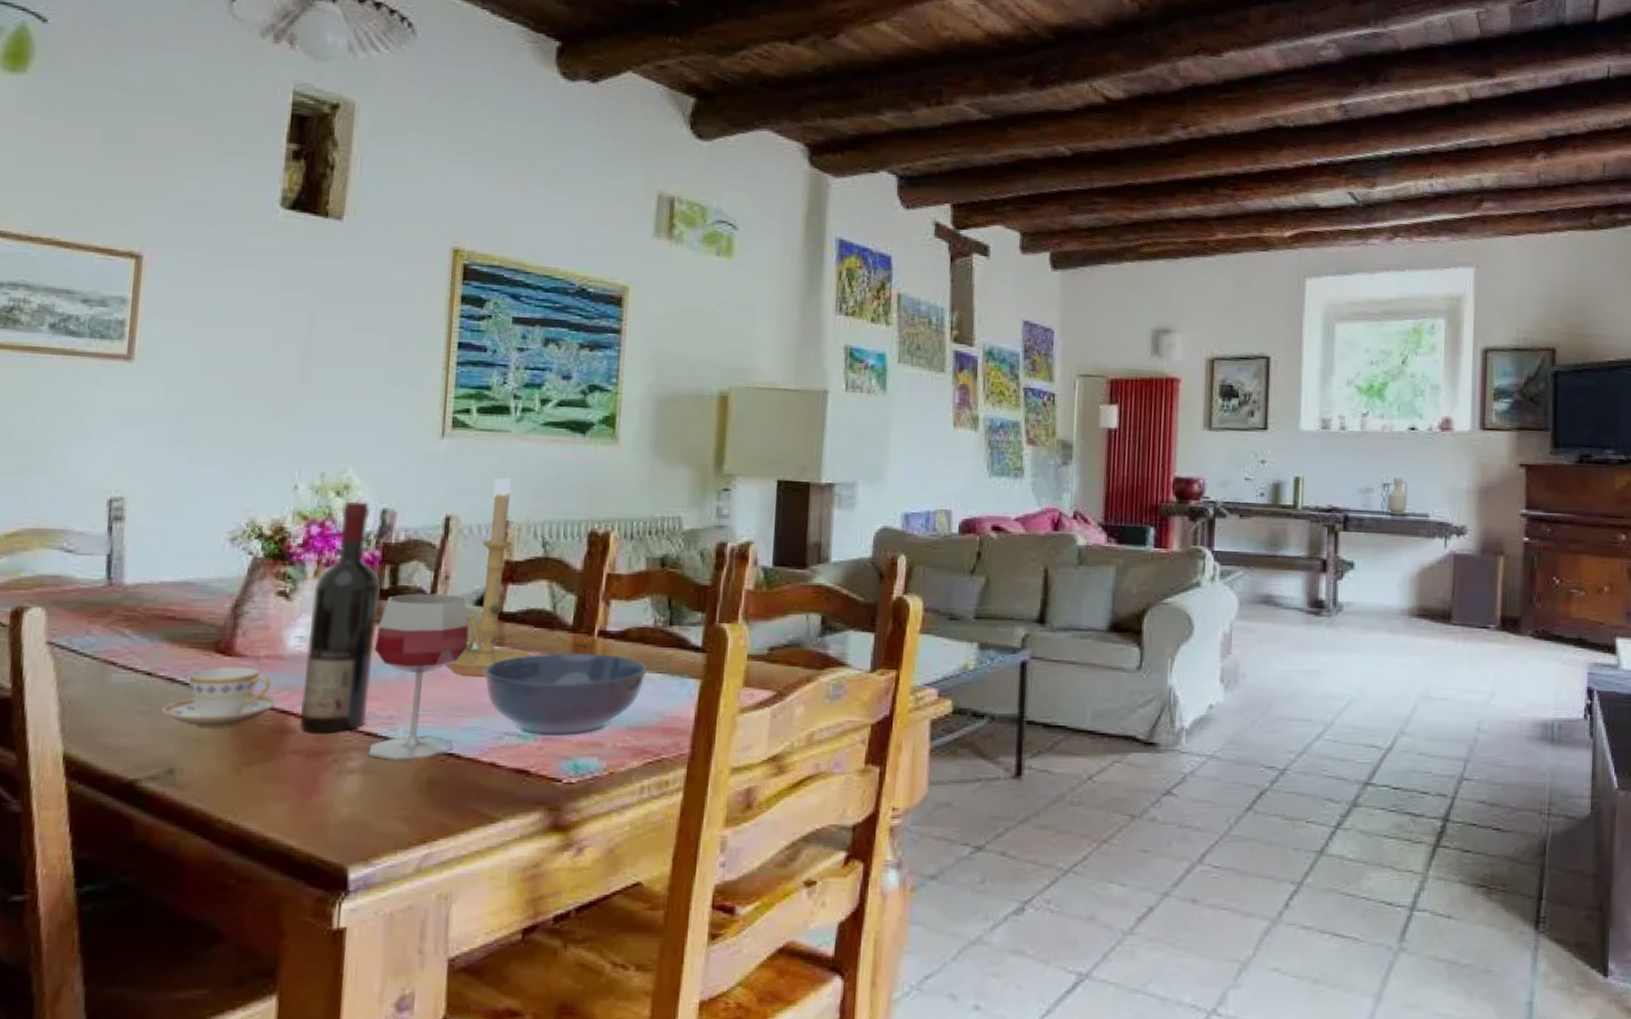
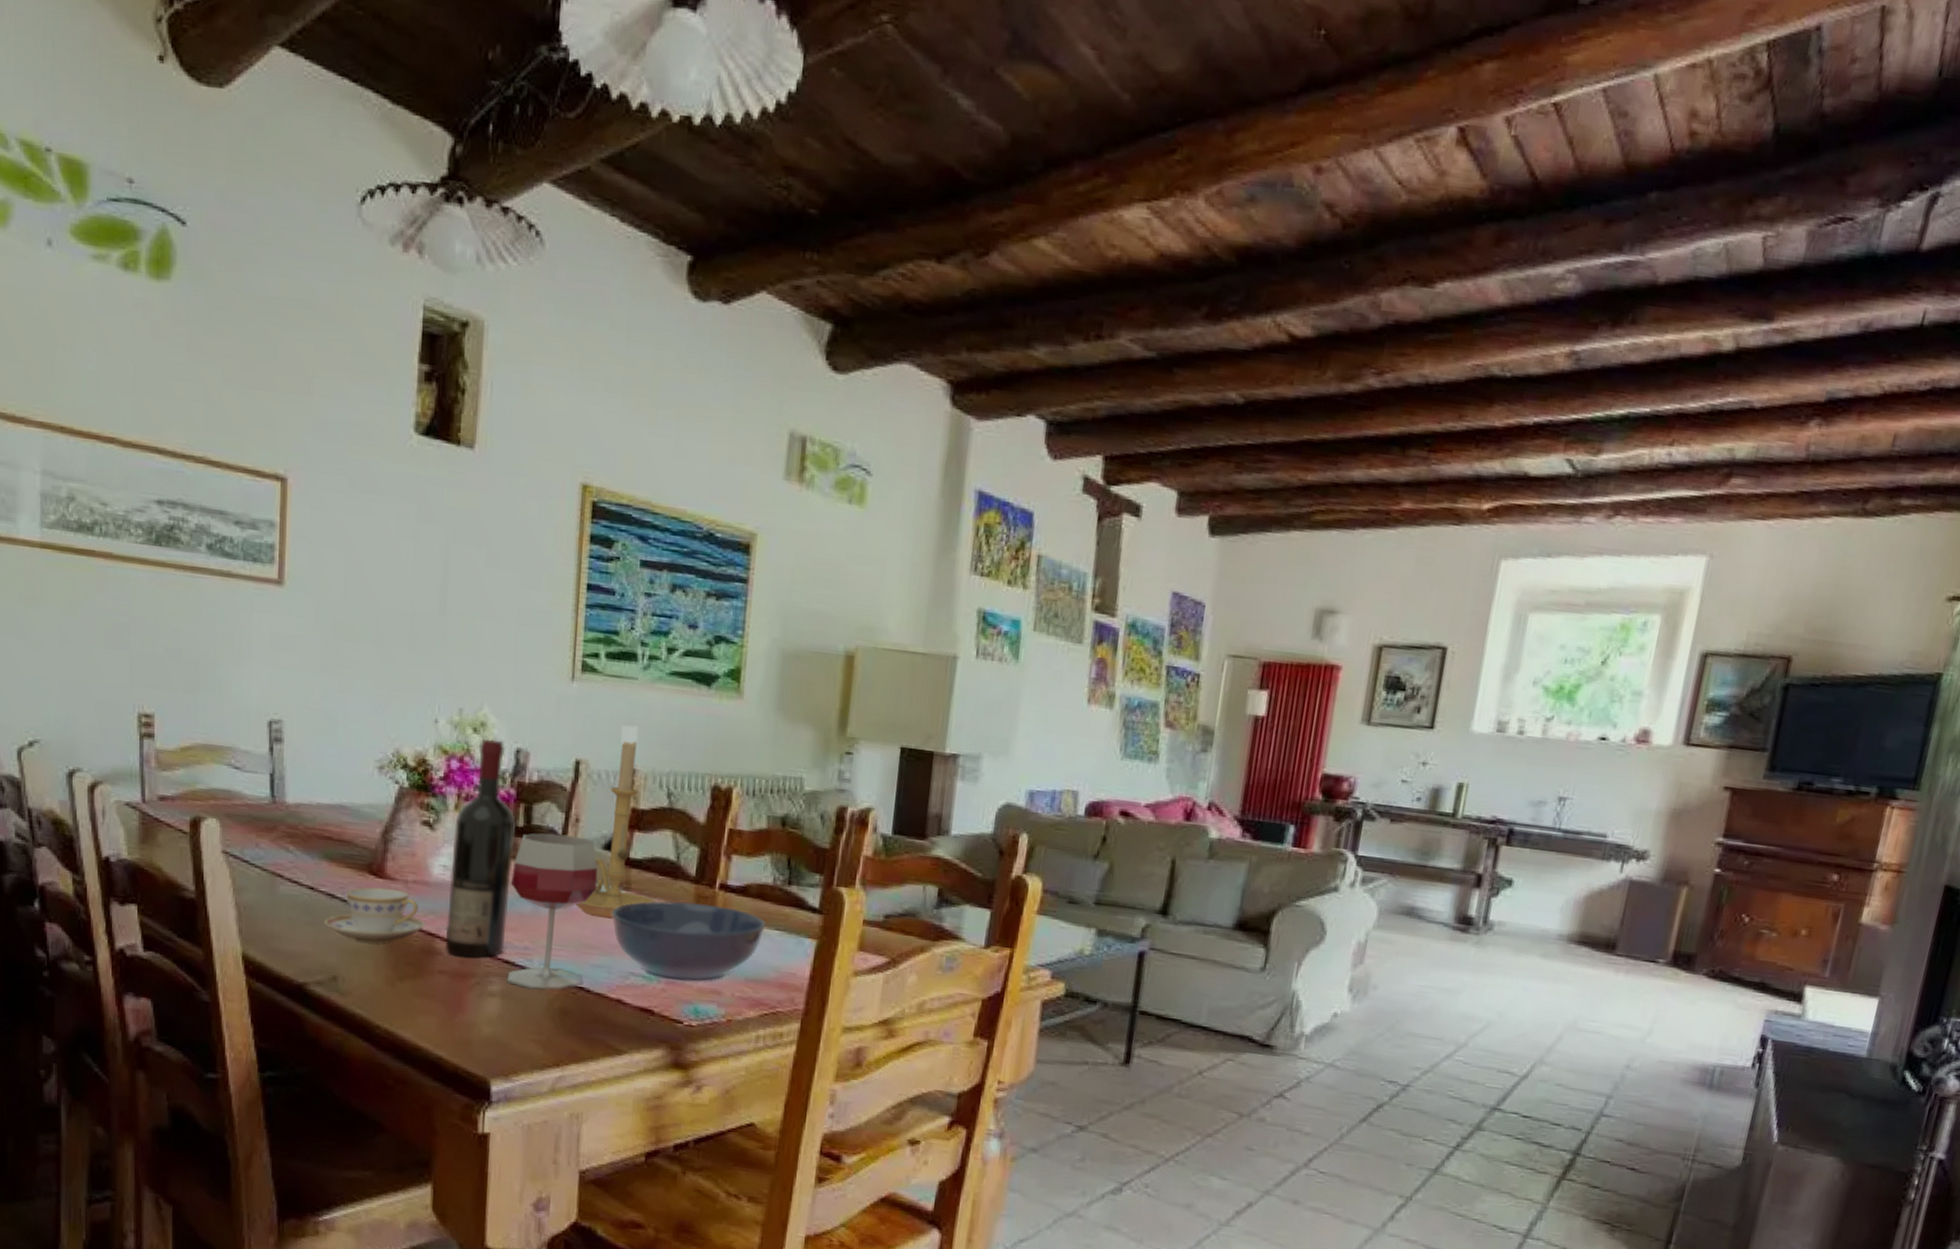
ceramic jug: present [1387,477,1408,515] -> none [1560,791,1588,833]

